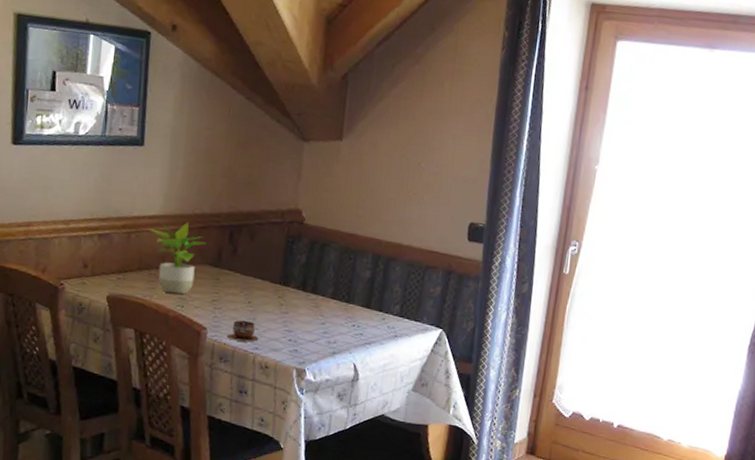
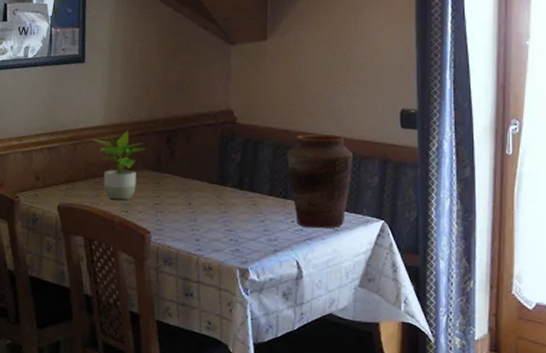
cup: present [227,320,259,342] -> none [170,222,201,244]
vase: none [352,240,419,335] -> present [286,134,354,229]

